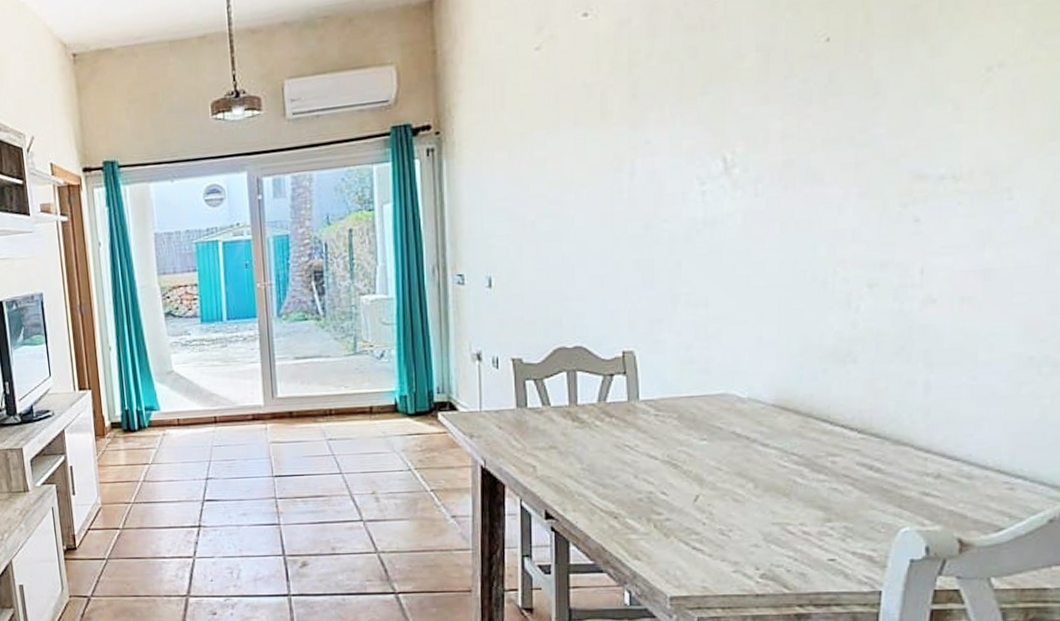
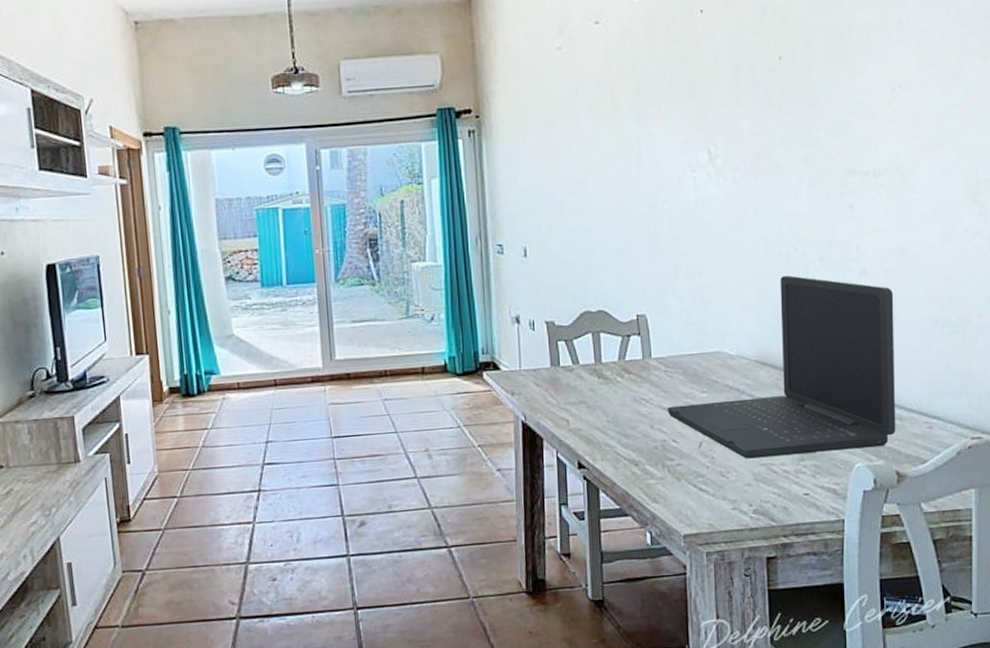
laptop: none [657,305,971,517] -> present [668,275,896,459]

